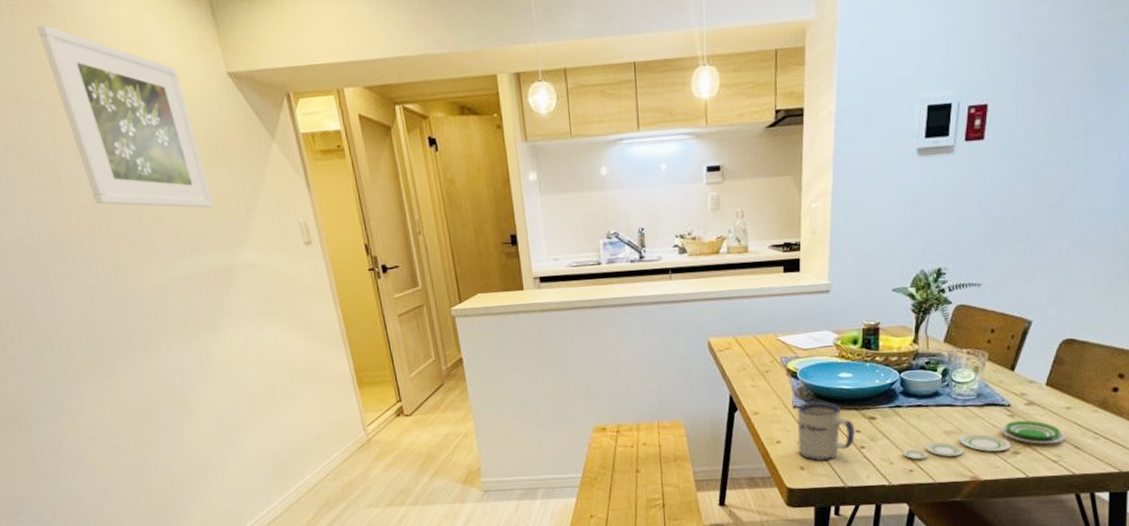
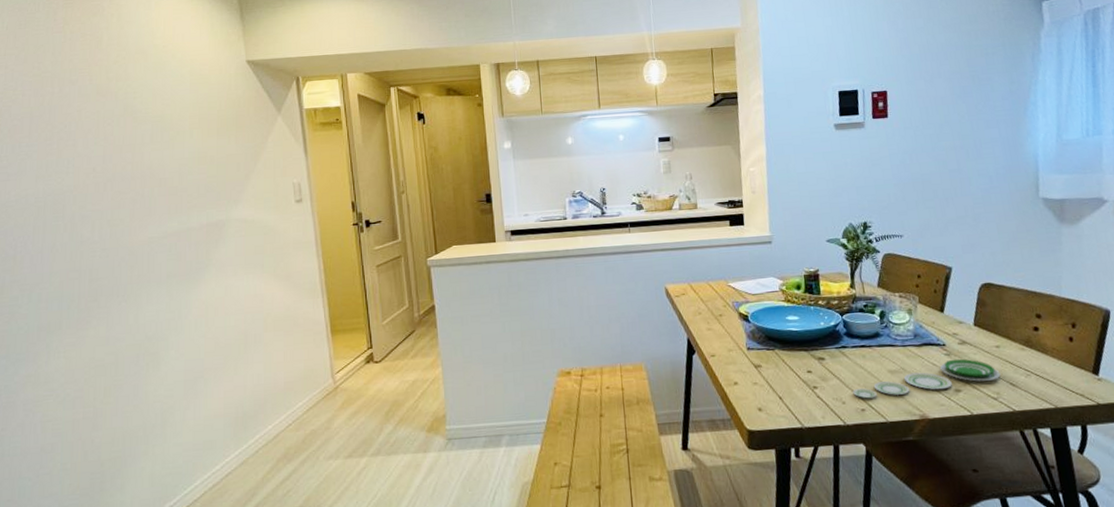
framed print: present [36,25,215,208] -> none [84,22,216,171]
mug: present [796,401,855,461] -> none [750,343,807,402]

